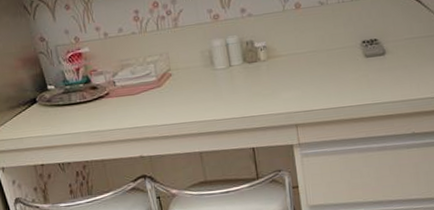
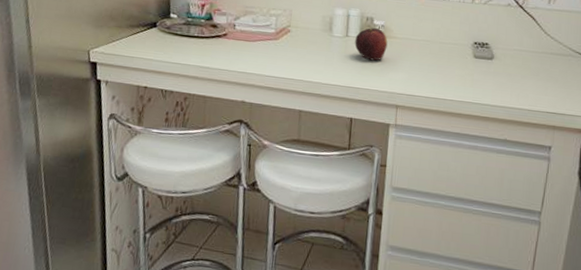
fruit: none [239,50,274,86] -> present [354,28,388,61]

